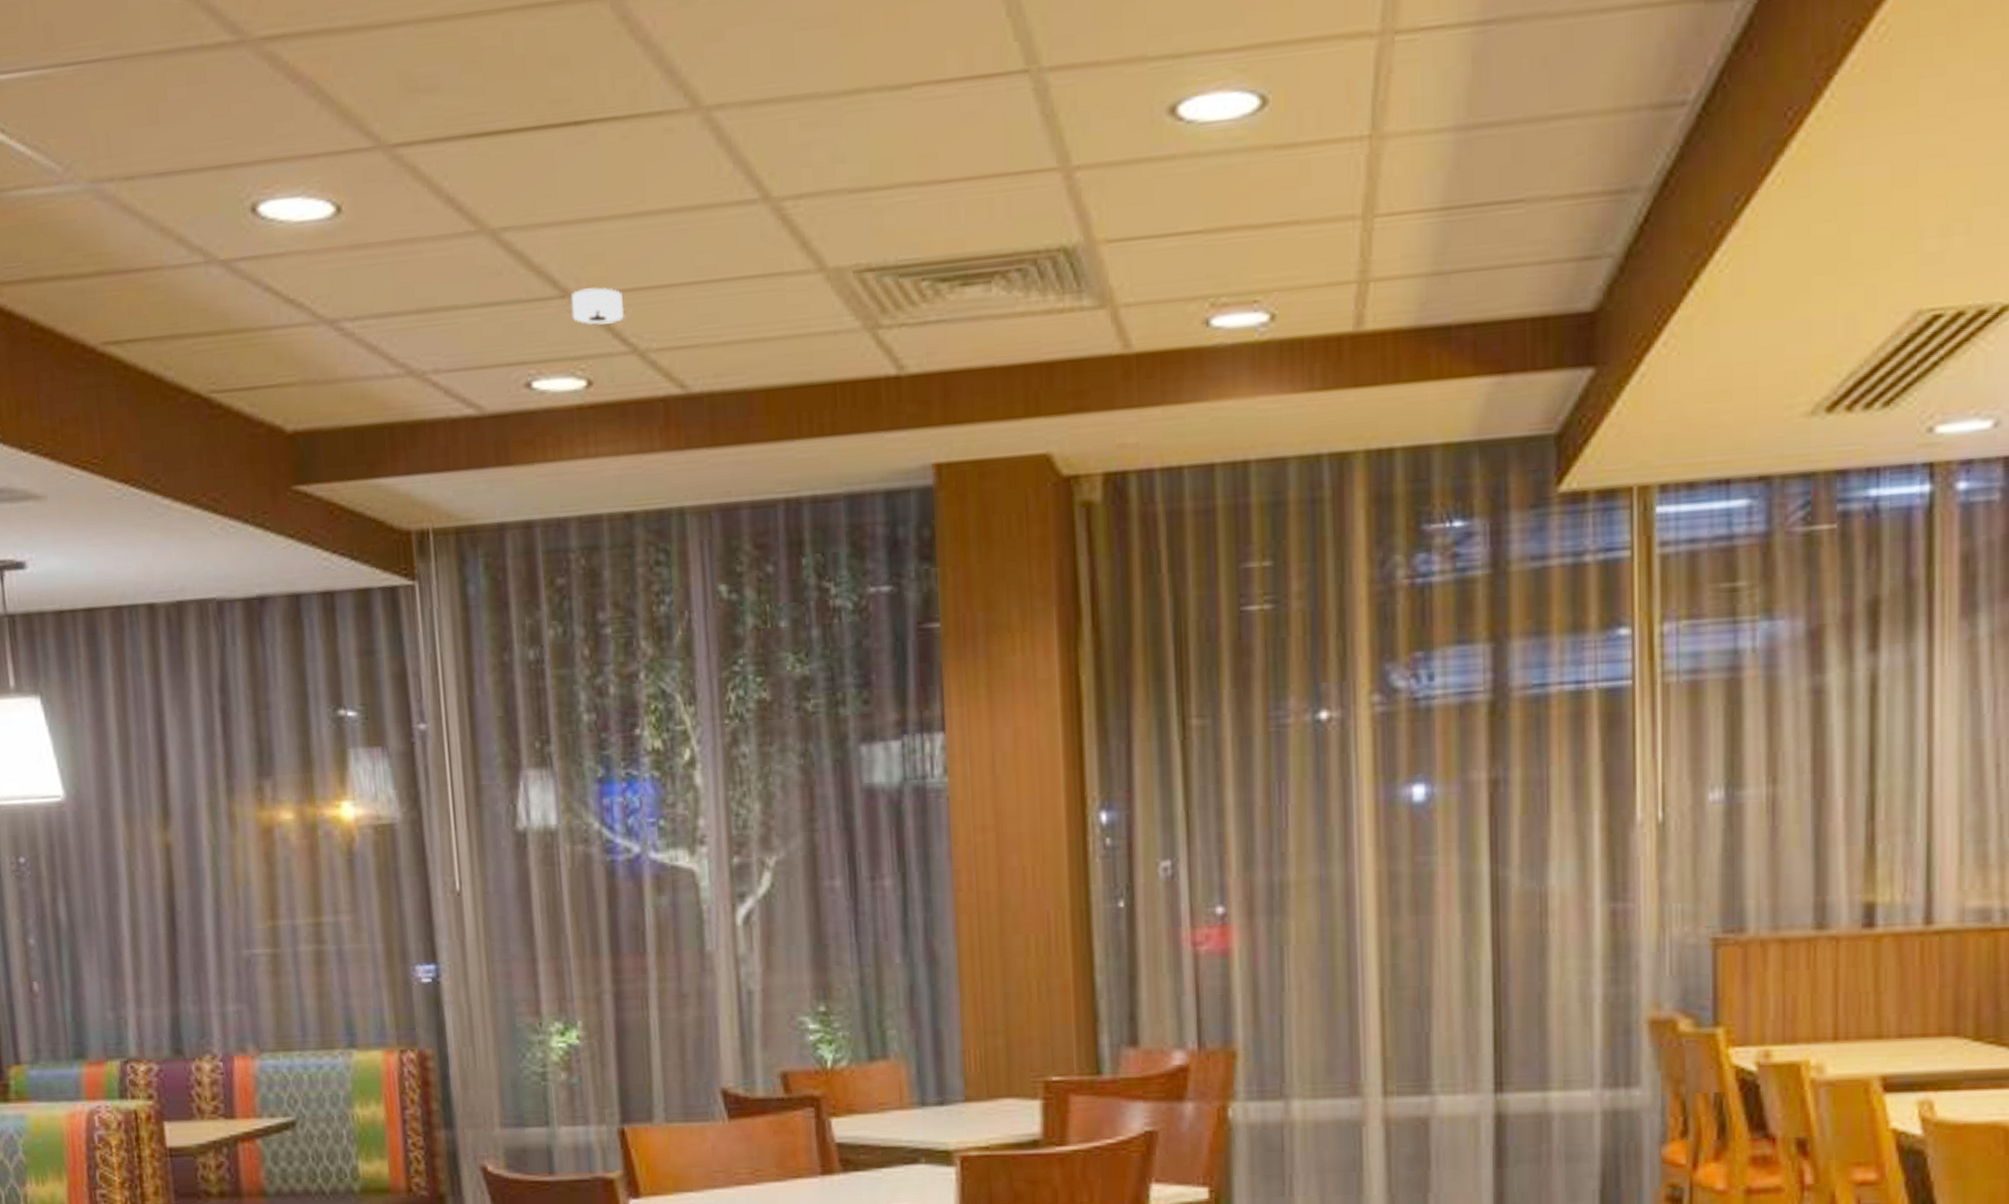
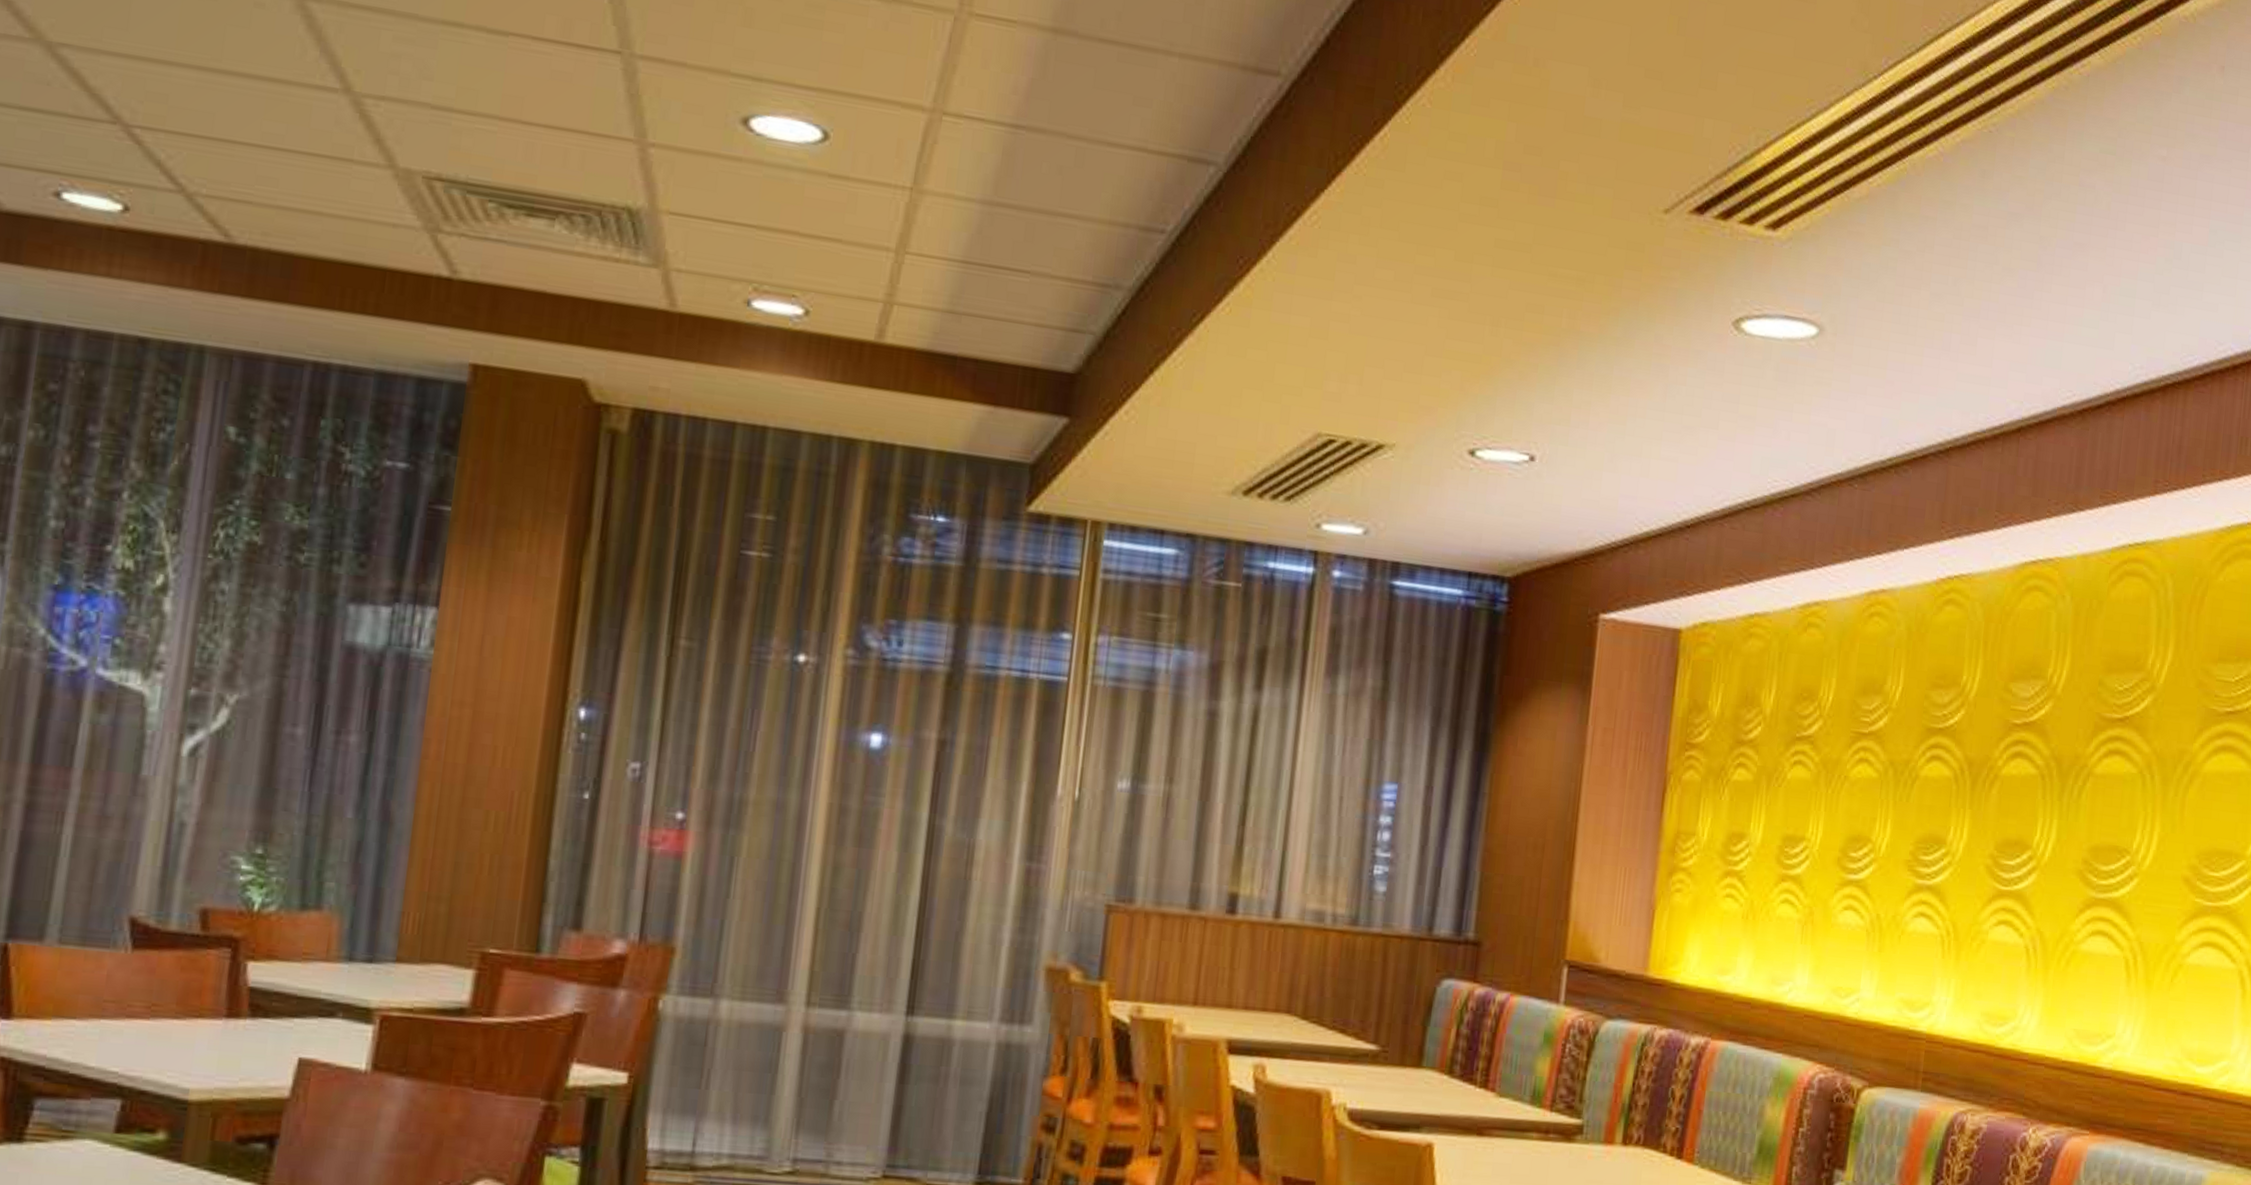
smoke detector: present [571,287,625,325] -> none [120,121,179,161]

